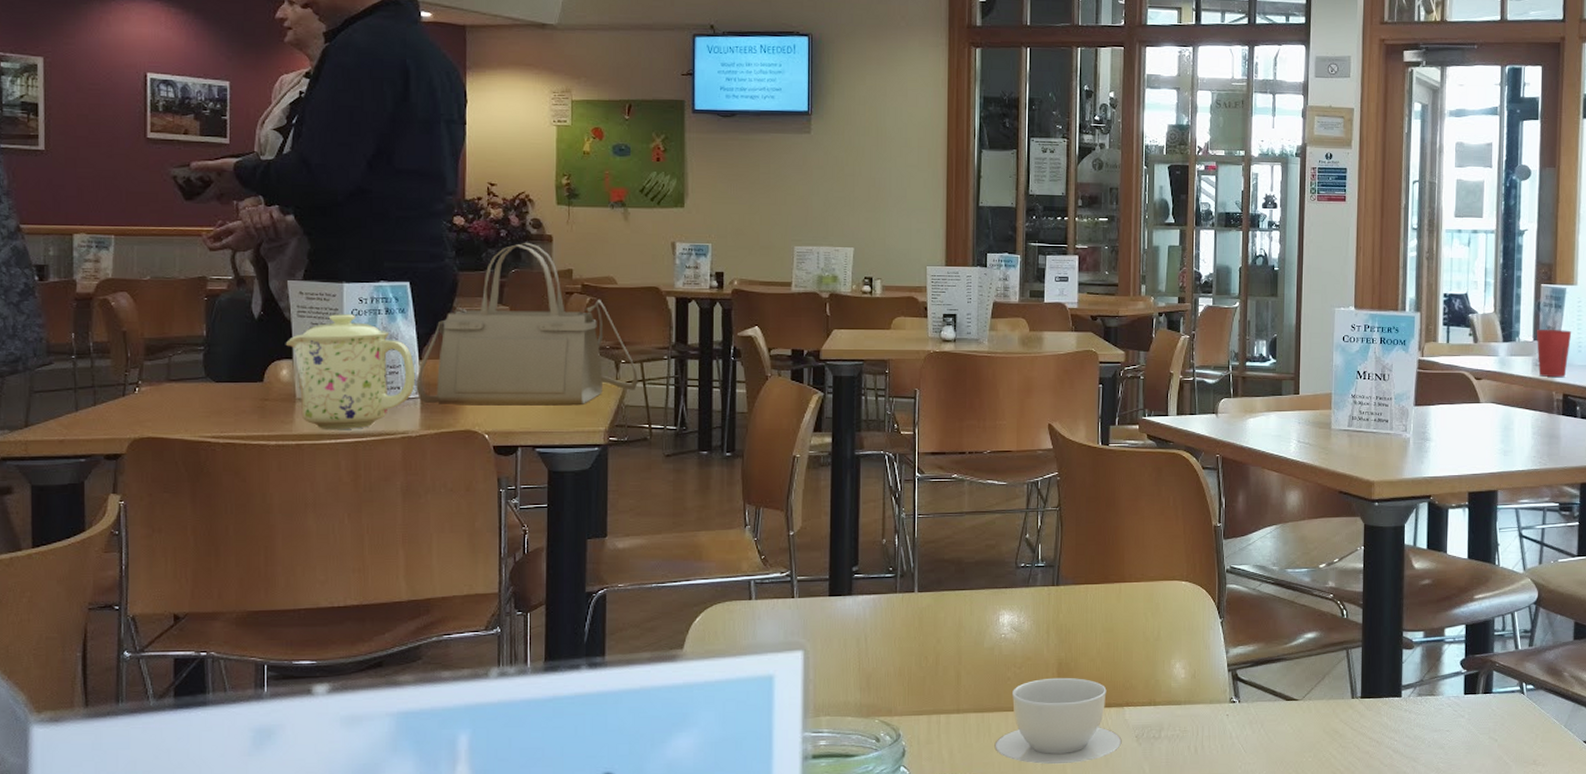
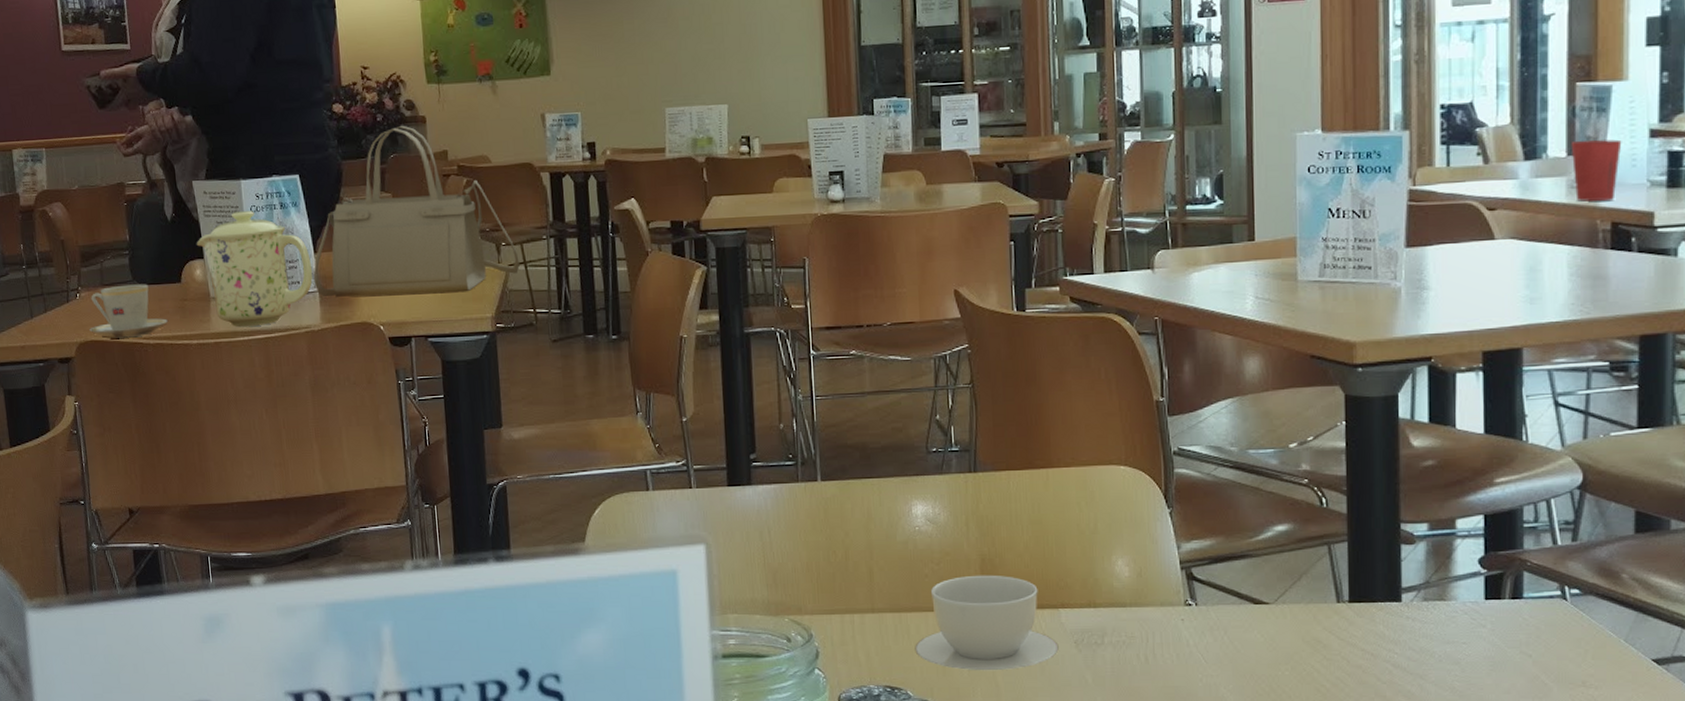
teacup: none [147,381,244,436] -> present [89,284,169,339]

